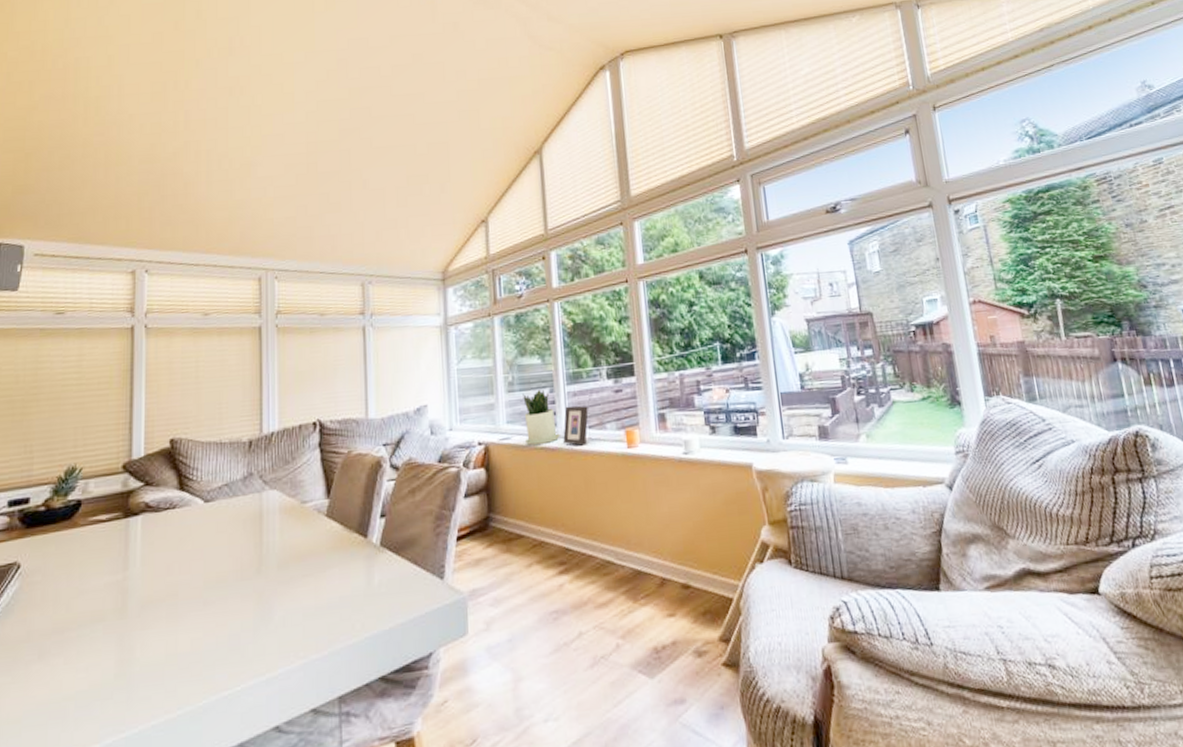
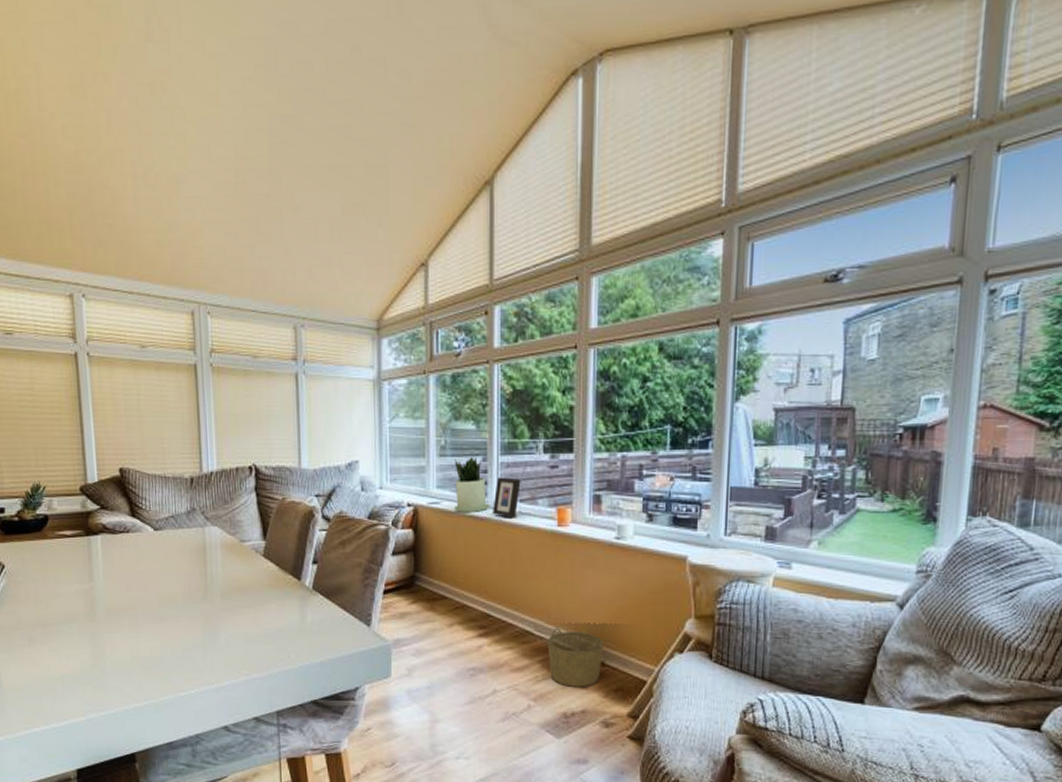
basket: none [629,553,687,617] -> present [547,627,605,687]

